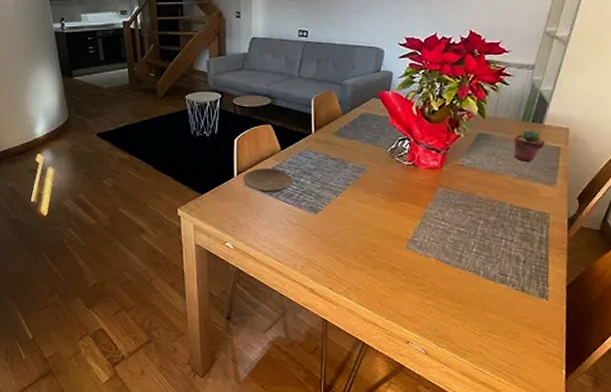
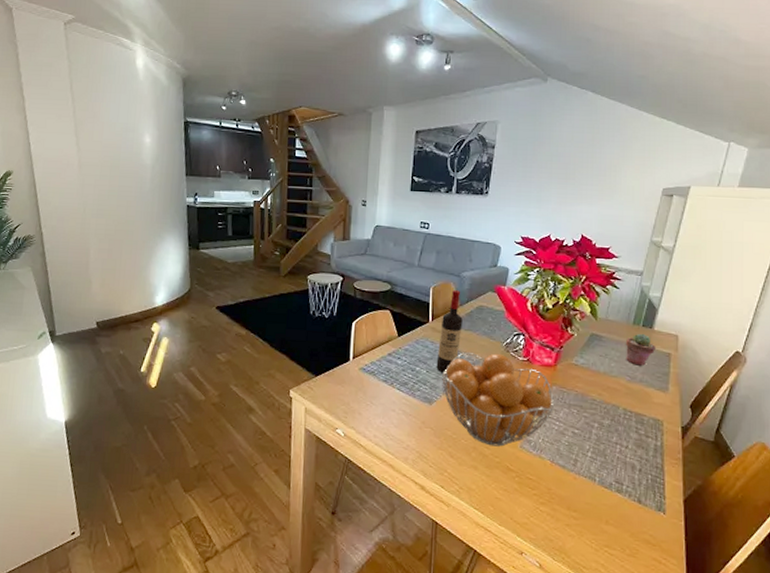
plate: present [242,168,292,193] -> none [358,353,408,380]
wine bottle: none [321,99,346,183] -> present [436,290,463,374]
fruit basket: none [327,159,441,249] -> present [442,352,555,447]

